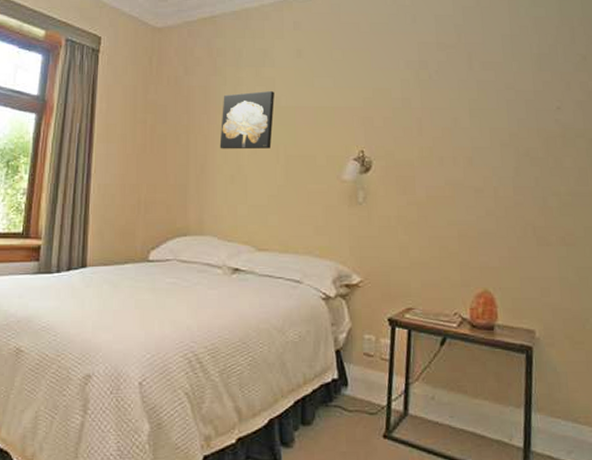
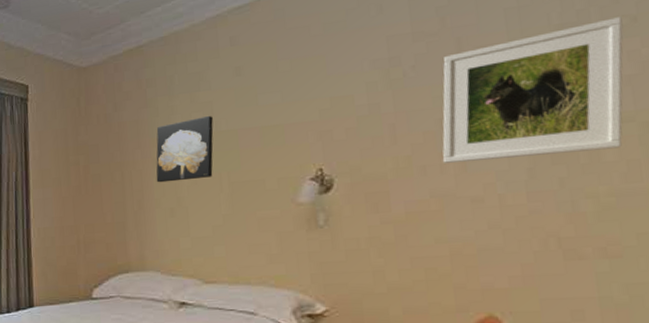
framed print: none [455,55,578,157] -> present [442,17,623,163]

